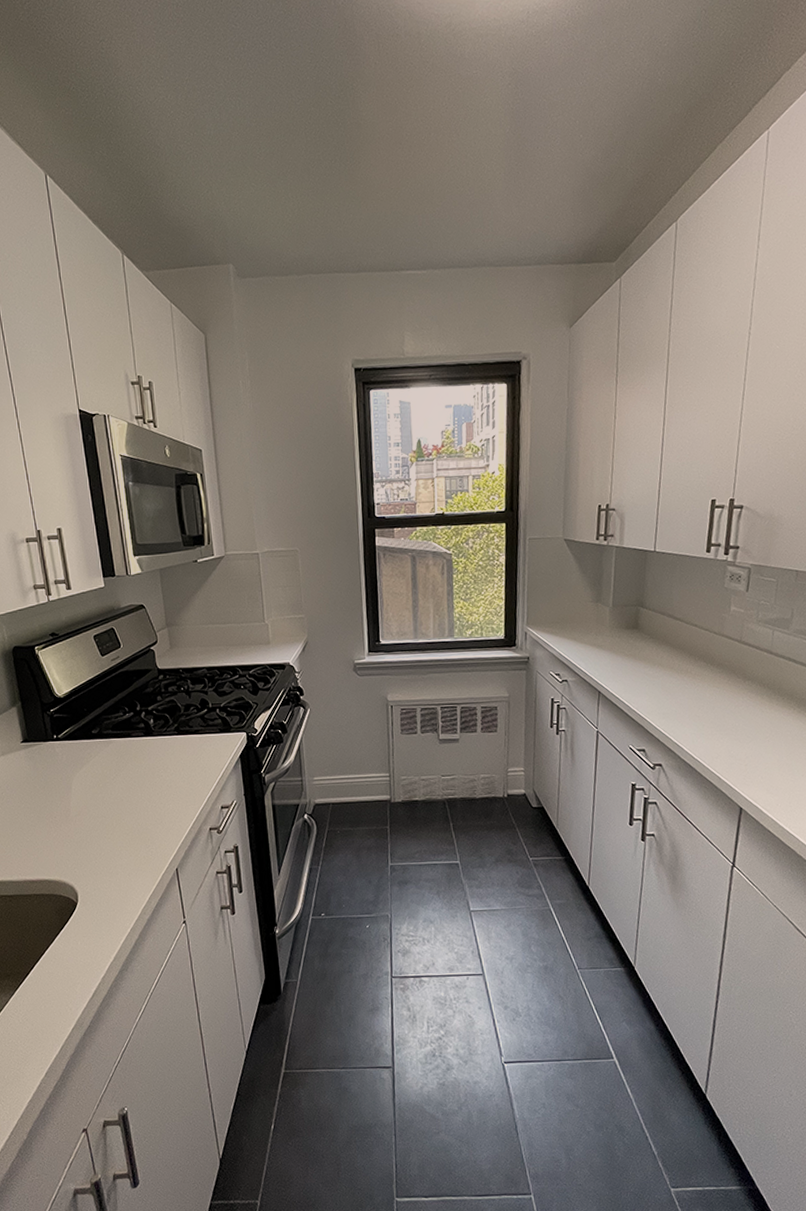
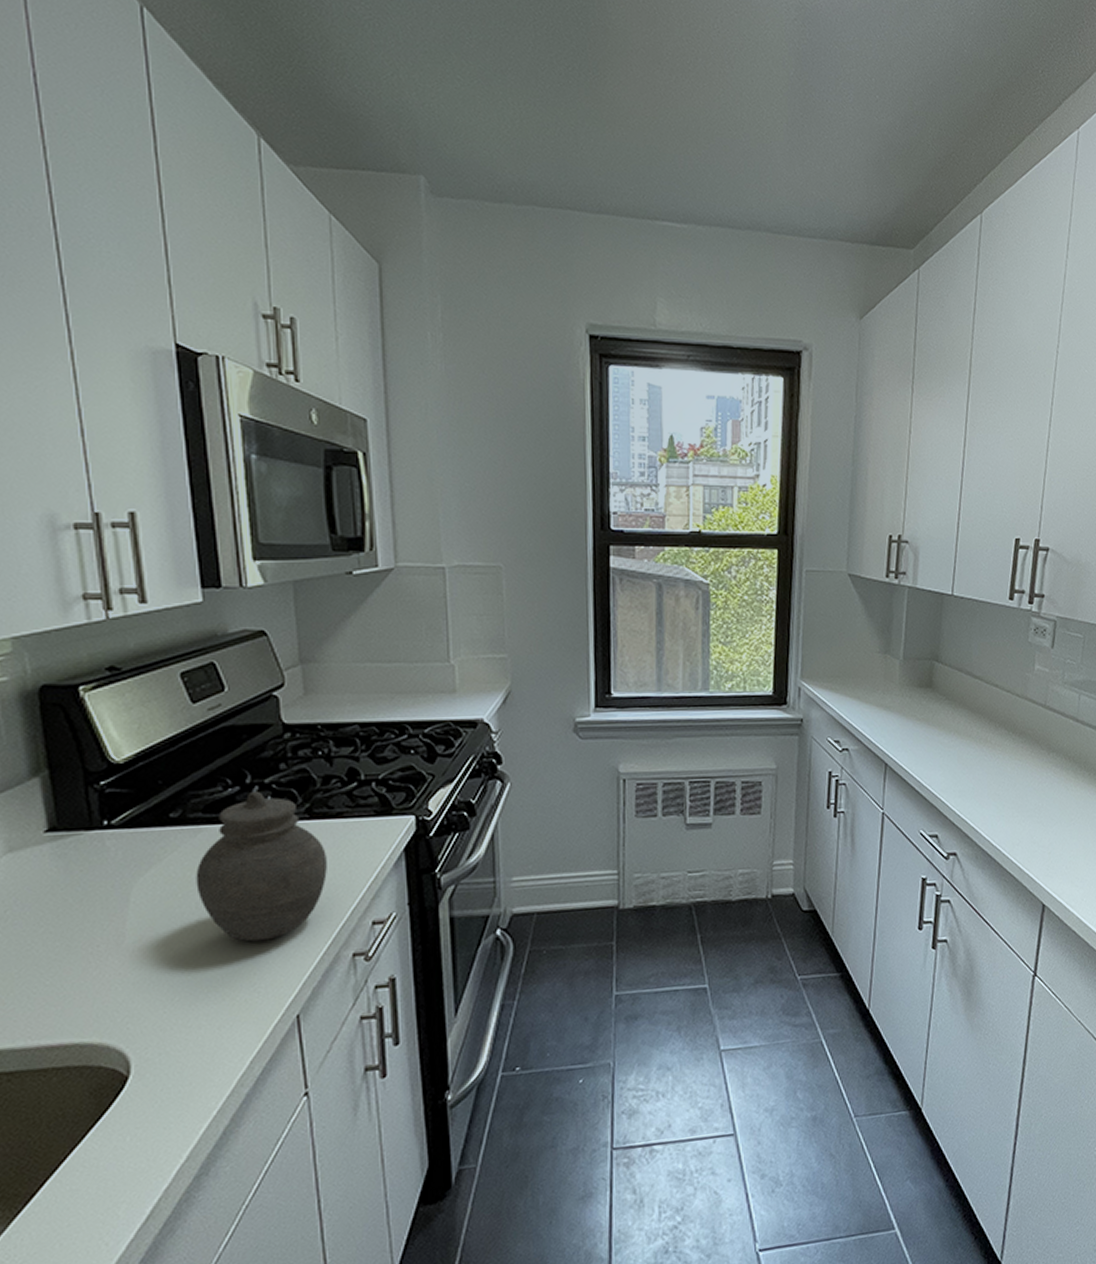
jar: none [110,715,191,818] -> present [196,790,327,942]

